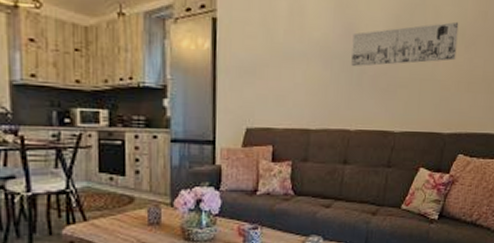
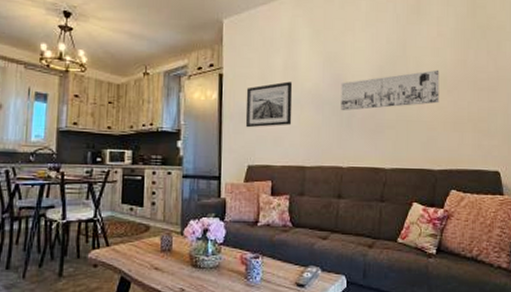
wall art: none [243,30,299,85] -> present [245,81,293,128]

